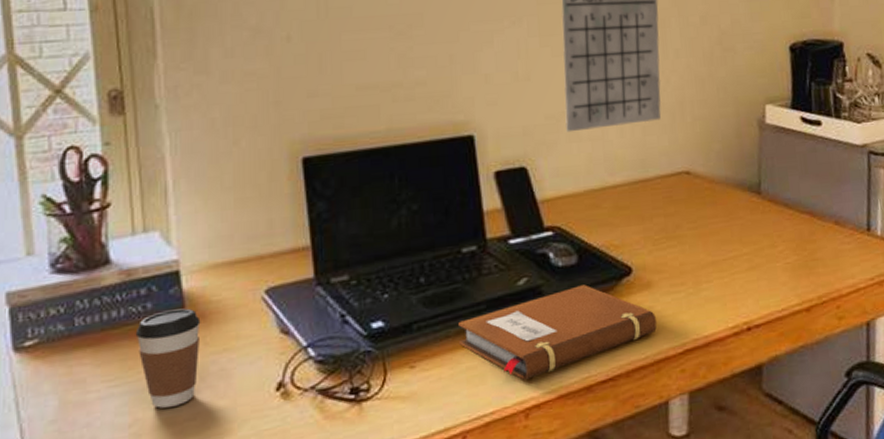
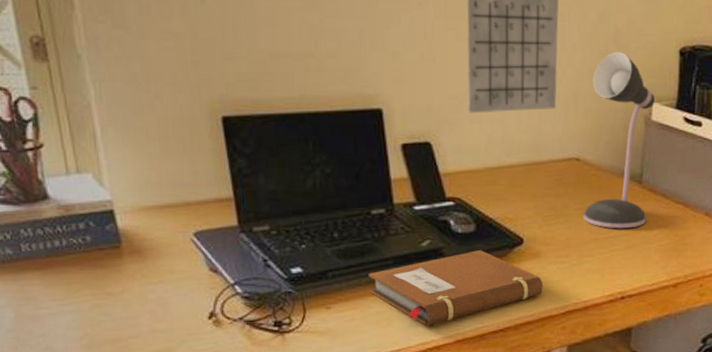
coffee cup: present [135,308,201,409] -> none [78,243,138,326]
desk lamp: none [697,54,770,248] -> present [583,52,655,229]

